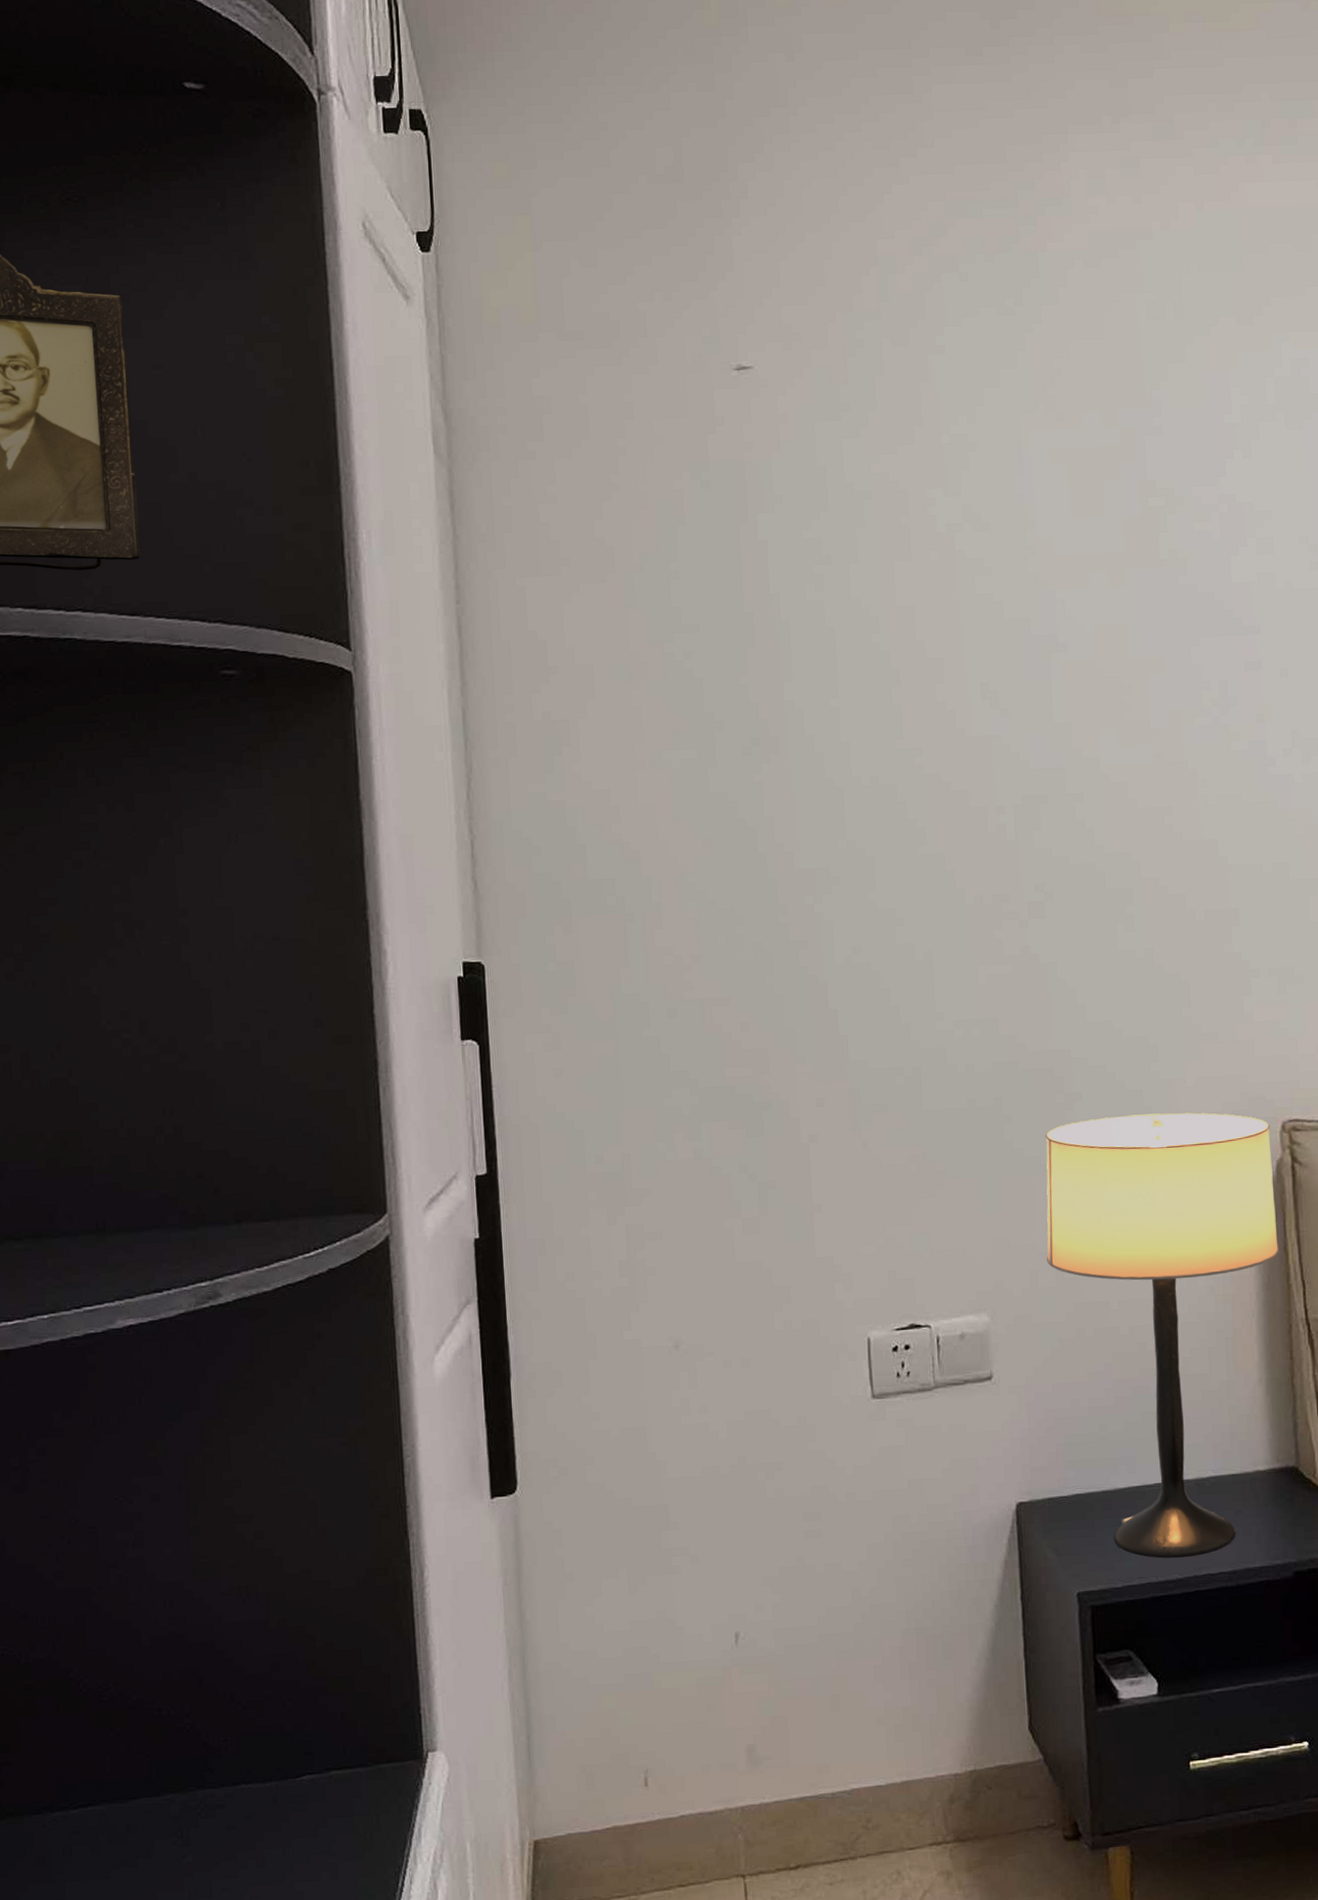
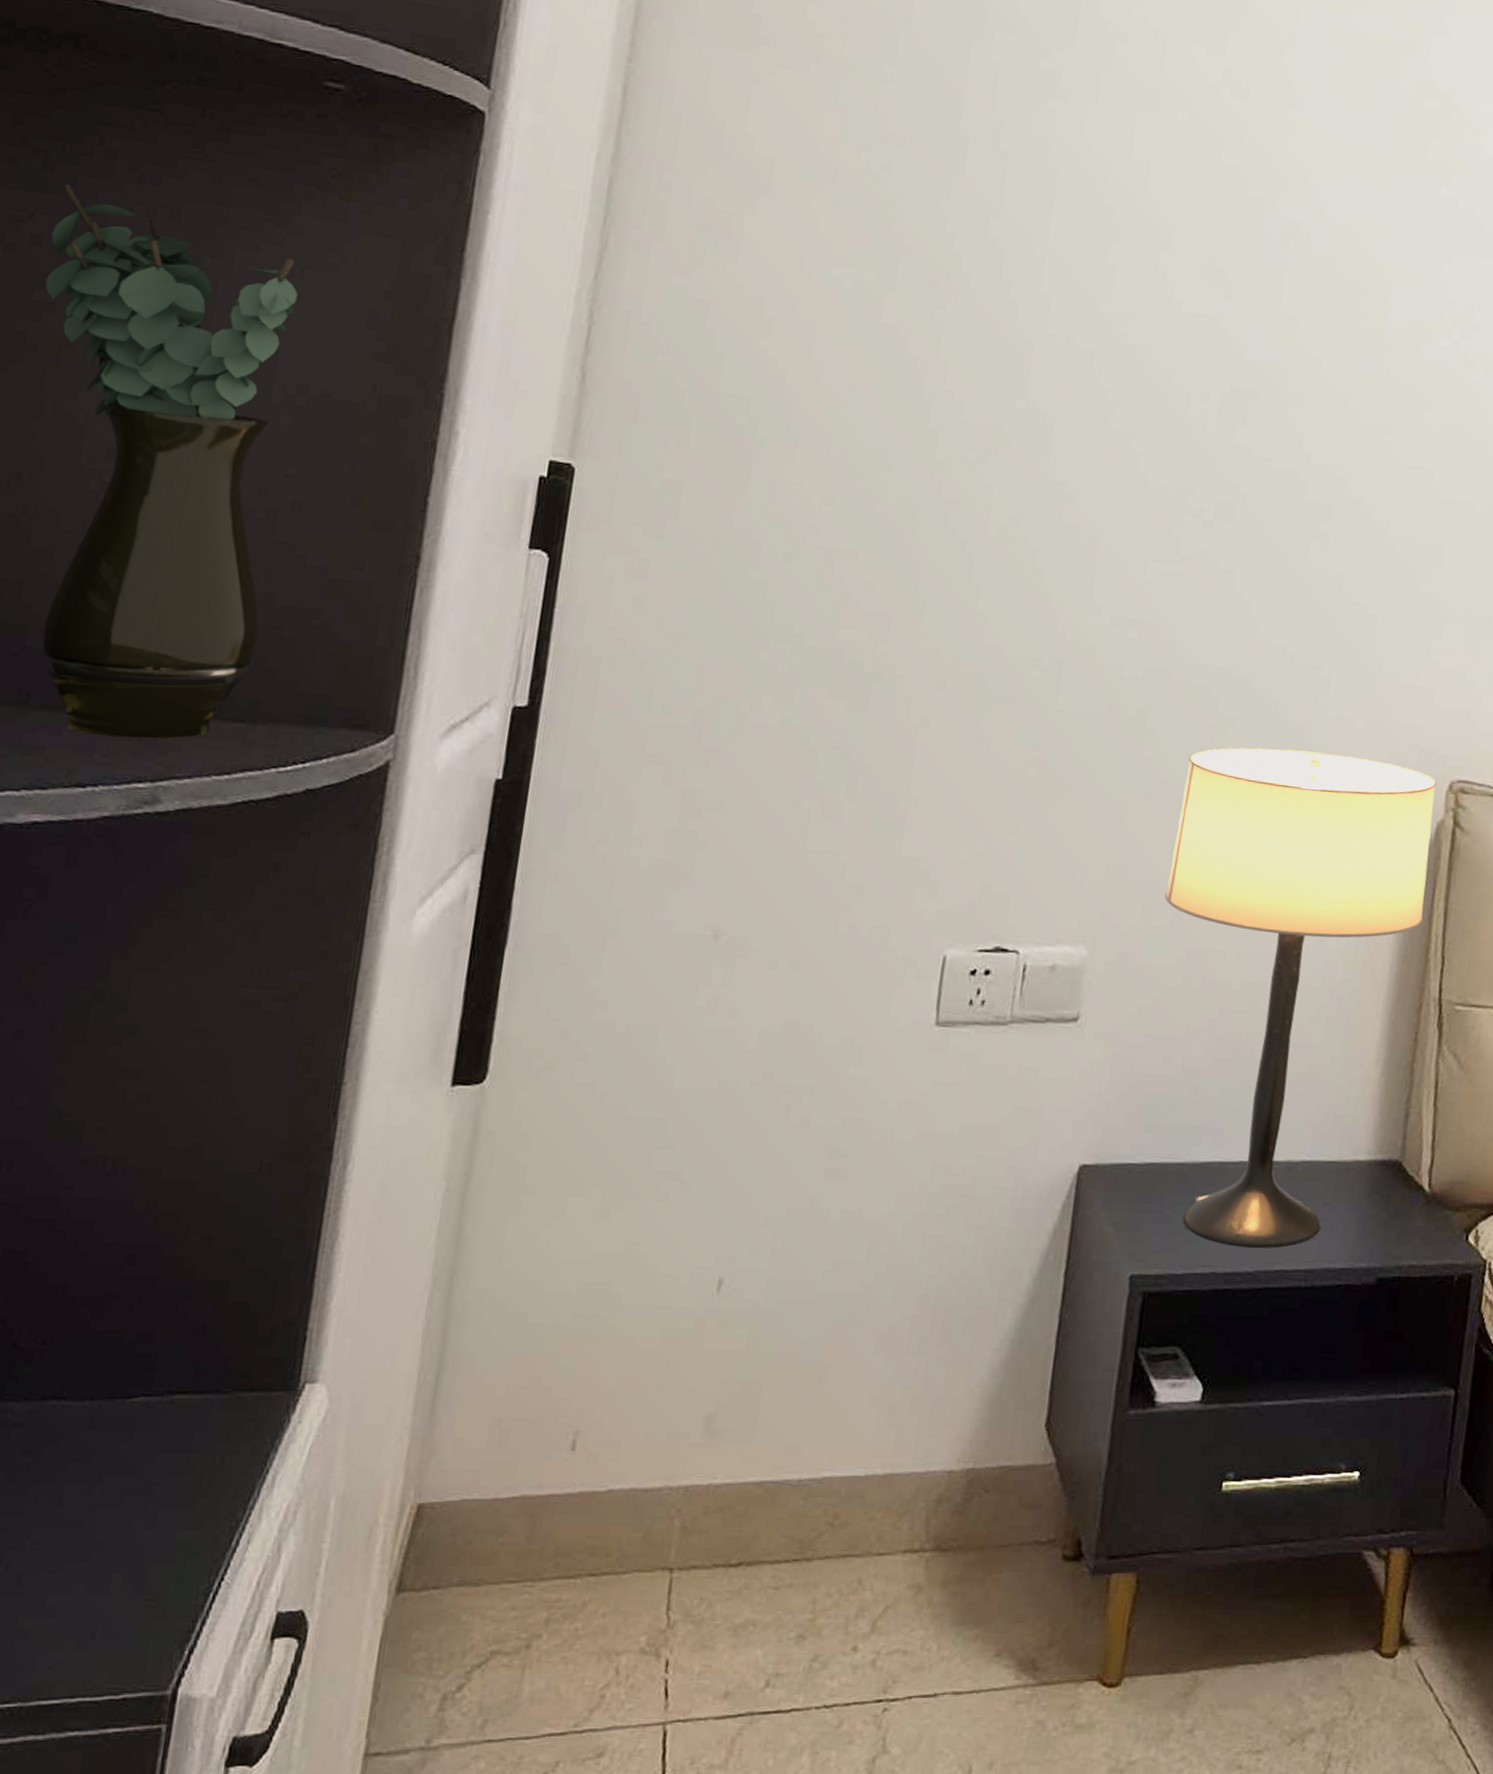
vase: none [40,795,267,1249] -> present [42,183,298,739]

